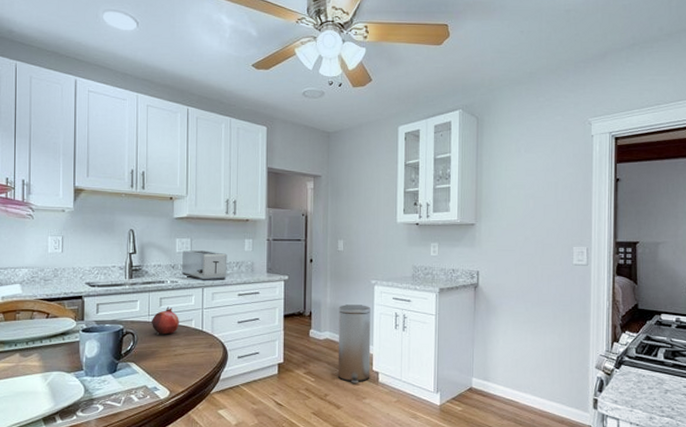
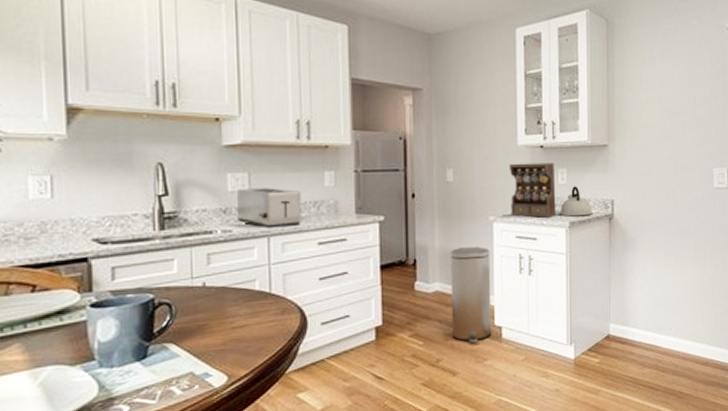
fruit: present [152,307,179,336] -> none [197,264,237,305]
spice rack: none [389,237,428,283] -> present [509,163,556,218]
kettle: none [432,258,460,284] -> present [560,186,592,217]

